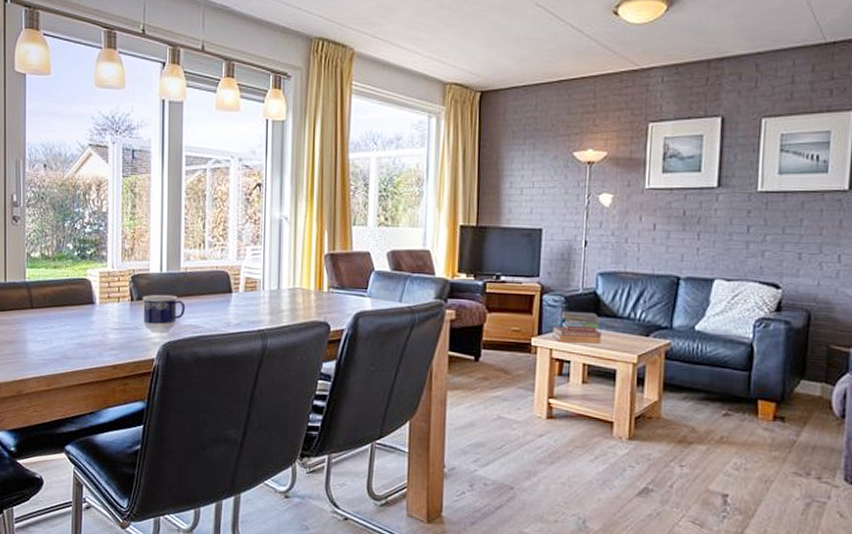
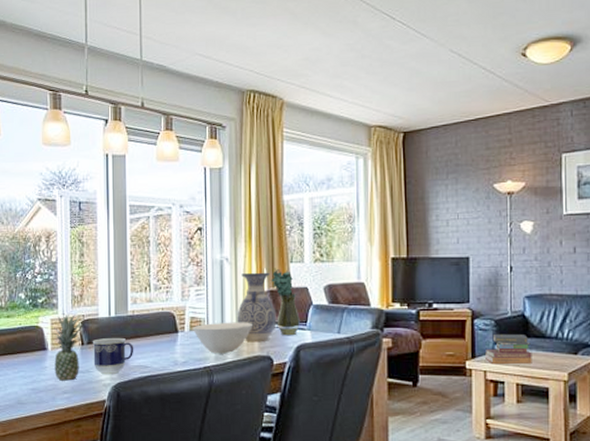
fruit: none [102,268,132,337] -> present [54,315,82,381]
bowl: none [248,284,310,318] -> present [193,322,252,354]
vase: none [294,233,336,306] -> present [237,272,277,341]
vase: none [332,230,360,302] -> present [271,268,300,336]

